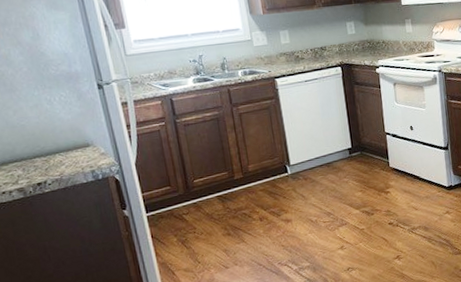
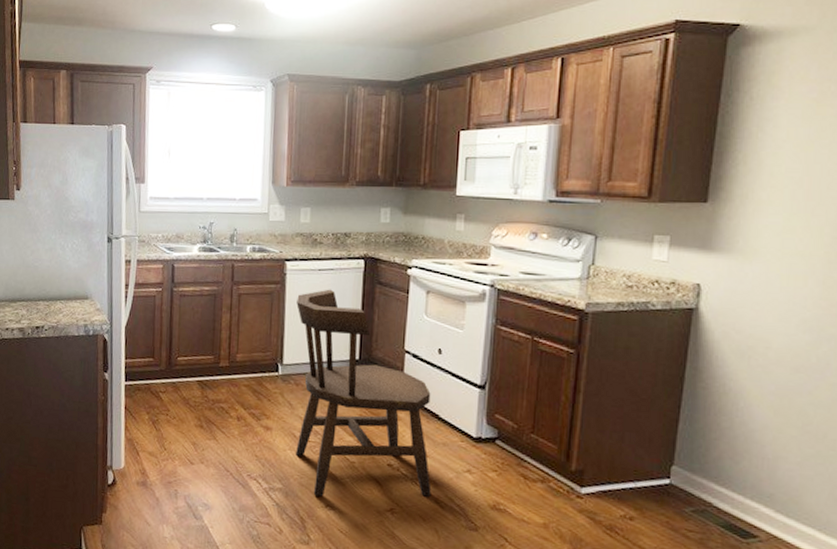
dining chair: none [291,95,425,264] -> present [295,289,431,497]

